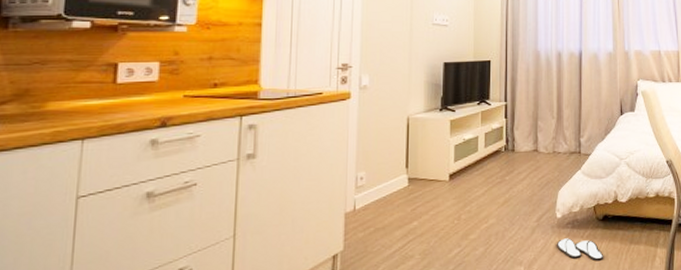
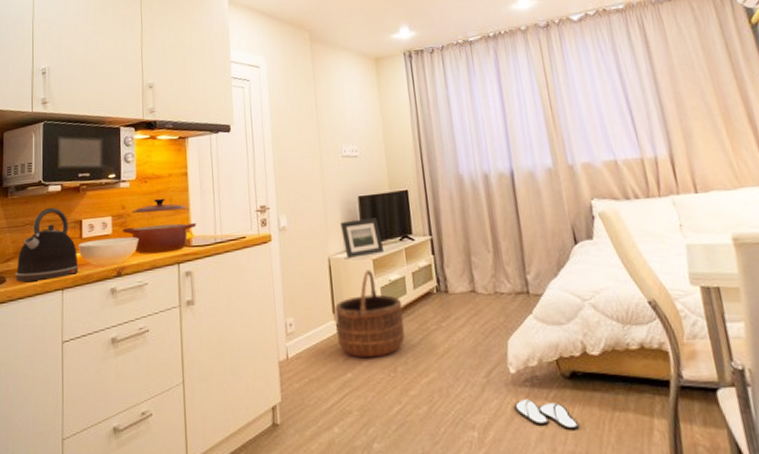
kettle: none [11,45,109,130] -> present [15,207,79,283]
bowl: none [108,85,193,116] -> present [77,236,139,267]
saucepan: none [172,47,267,106] -> present [122,198,197,255]
basket: none [408,129,473,208] -> present [335,269,405,358]
picture frame: none [423,83,462,119] -> present [340,217,385,259]

